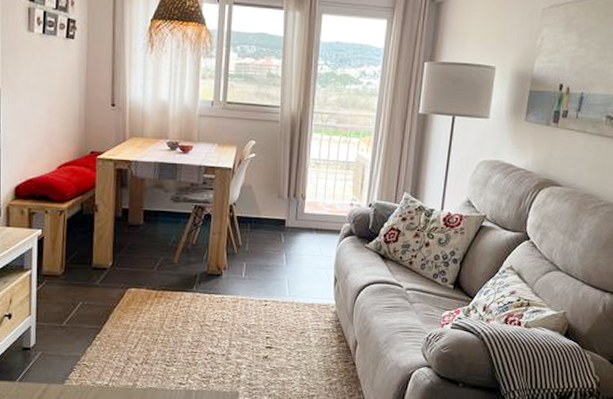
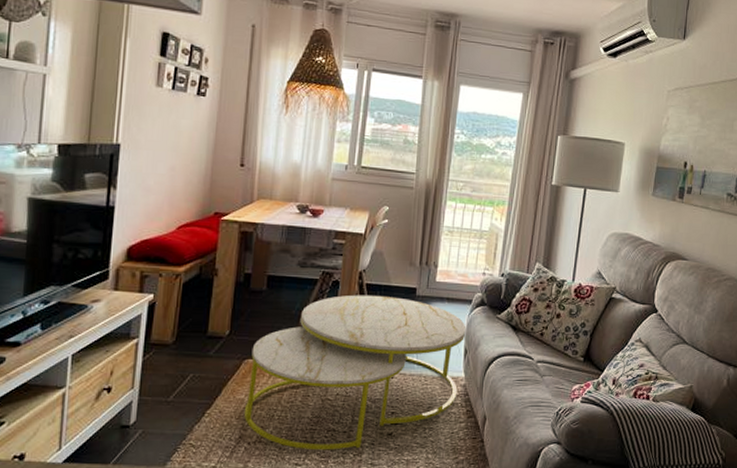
coffee table: none [130,227,335,371] -> present [243,295,466,450]

